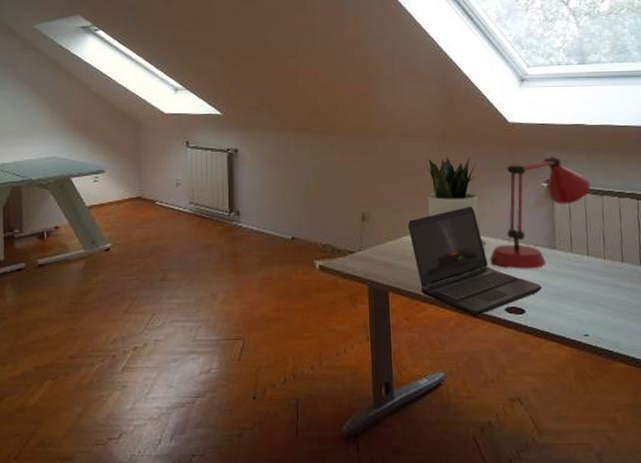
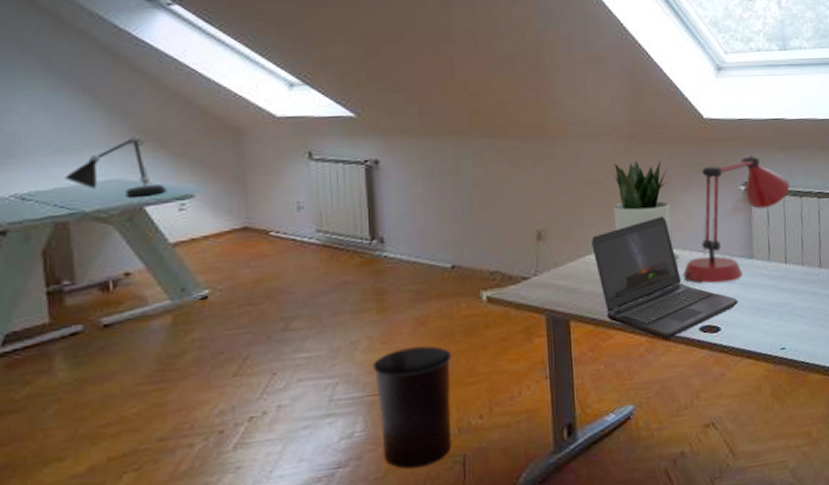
desk lamp: none [21,125,86,170] -> present [65,136,166,197]
waste bin: none [228,303,290,405] -> present [373,345,452,469]

